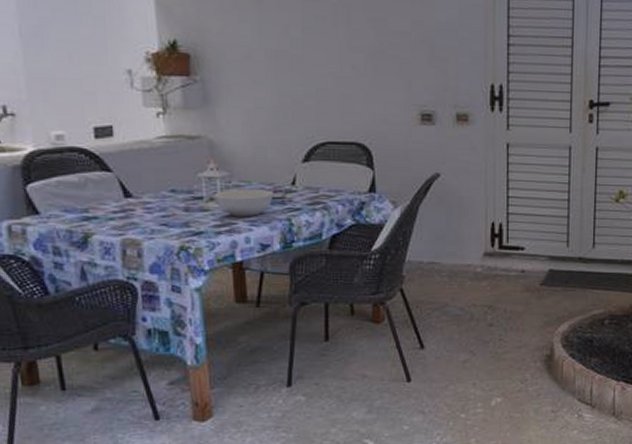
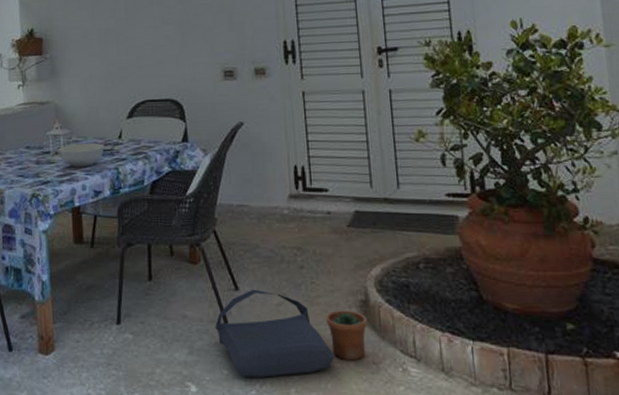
bag: none [397,347,517,432] -> present [215,289,335,379]
planter: none [510,365,550,411] -> present [325,310,367,361]

